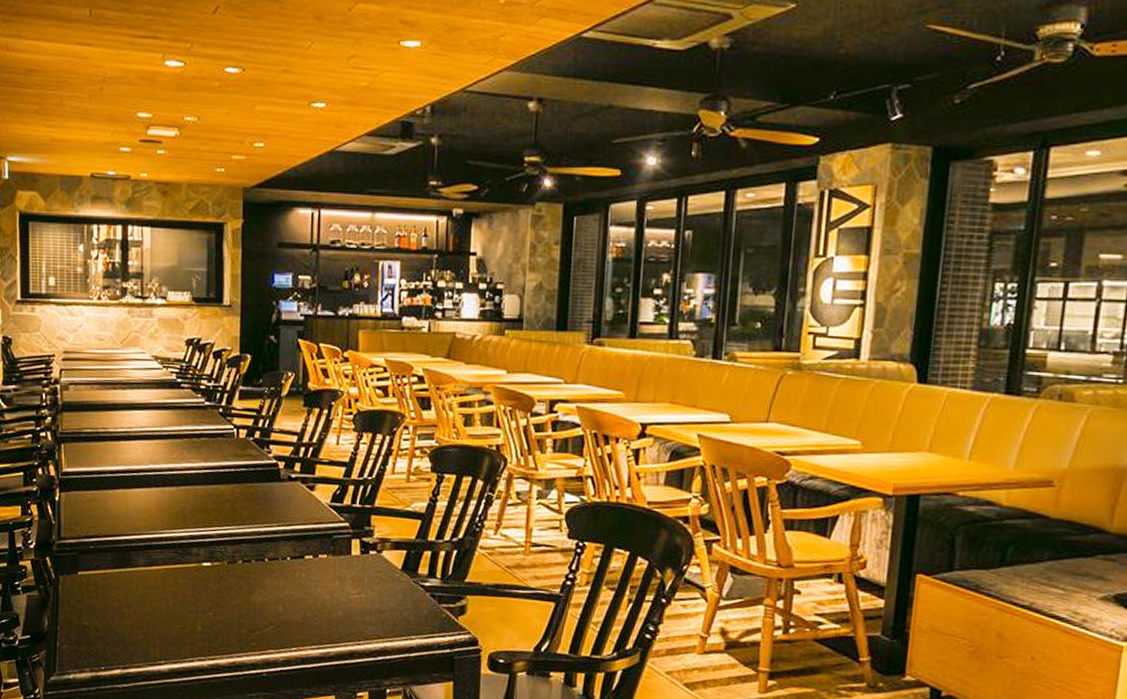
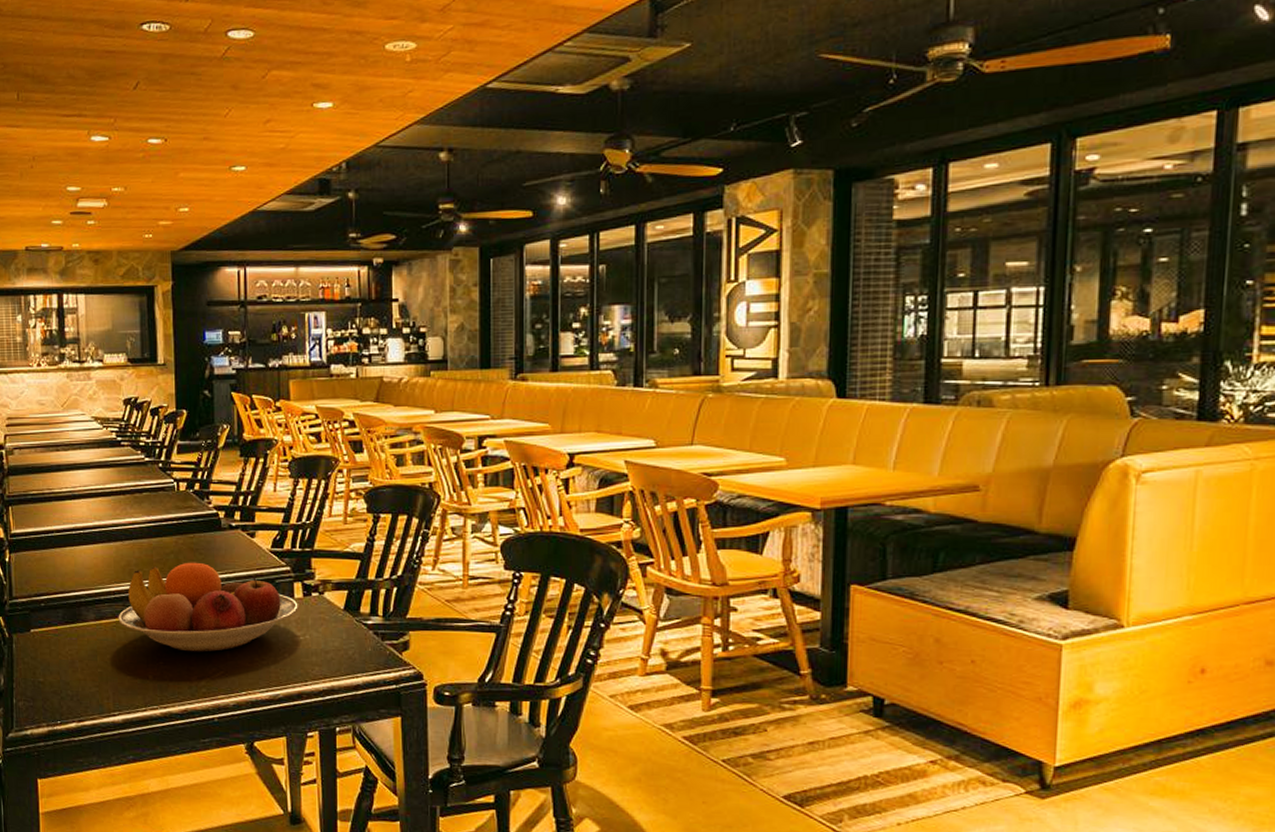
fruit bowl: none [169,512,355,605] -> present [118,562,298,652]

